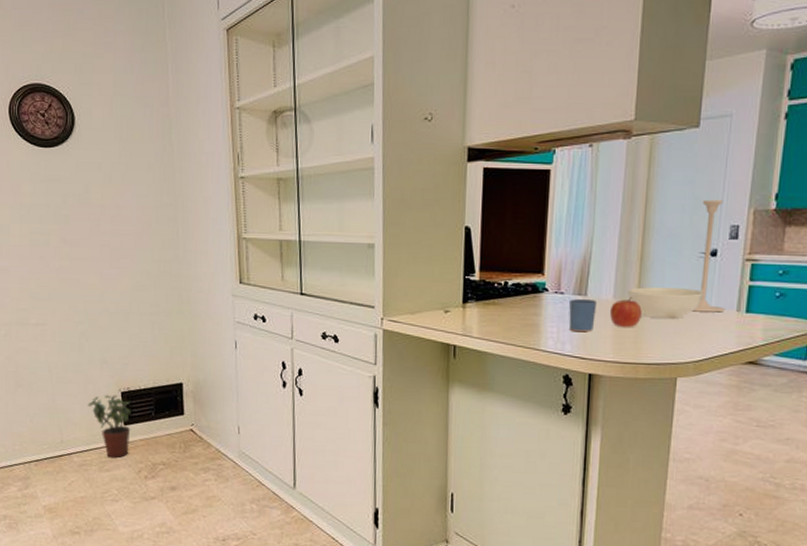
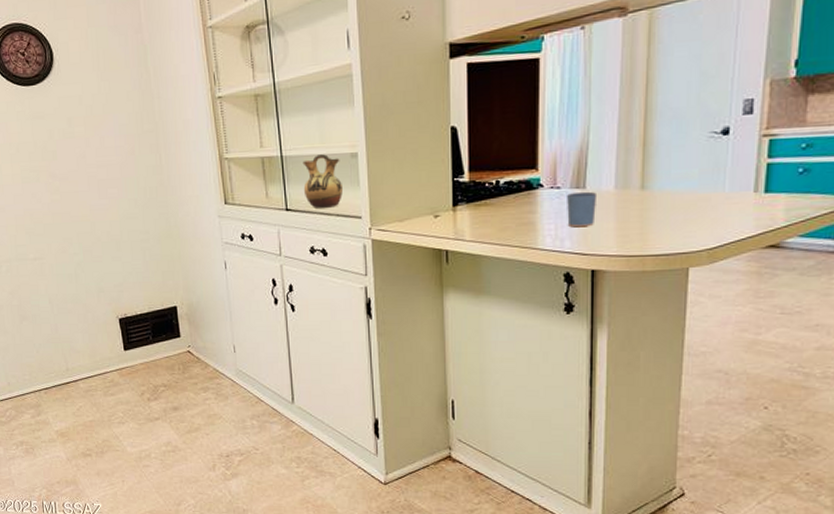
potted plant: present [87,394,131,459] -> none [88,322,131,383]
ceramic pitcher: none [319,242,359,296] -> present [302,154,344,210]
fruit: present [610,297,642,328] -> none [612,186,647,220]
bowl: present [628,287,704,320] -> none [631,171,716,207]
candlestick: present [693,199,726,313] -> none [705,72,741,196]

